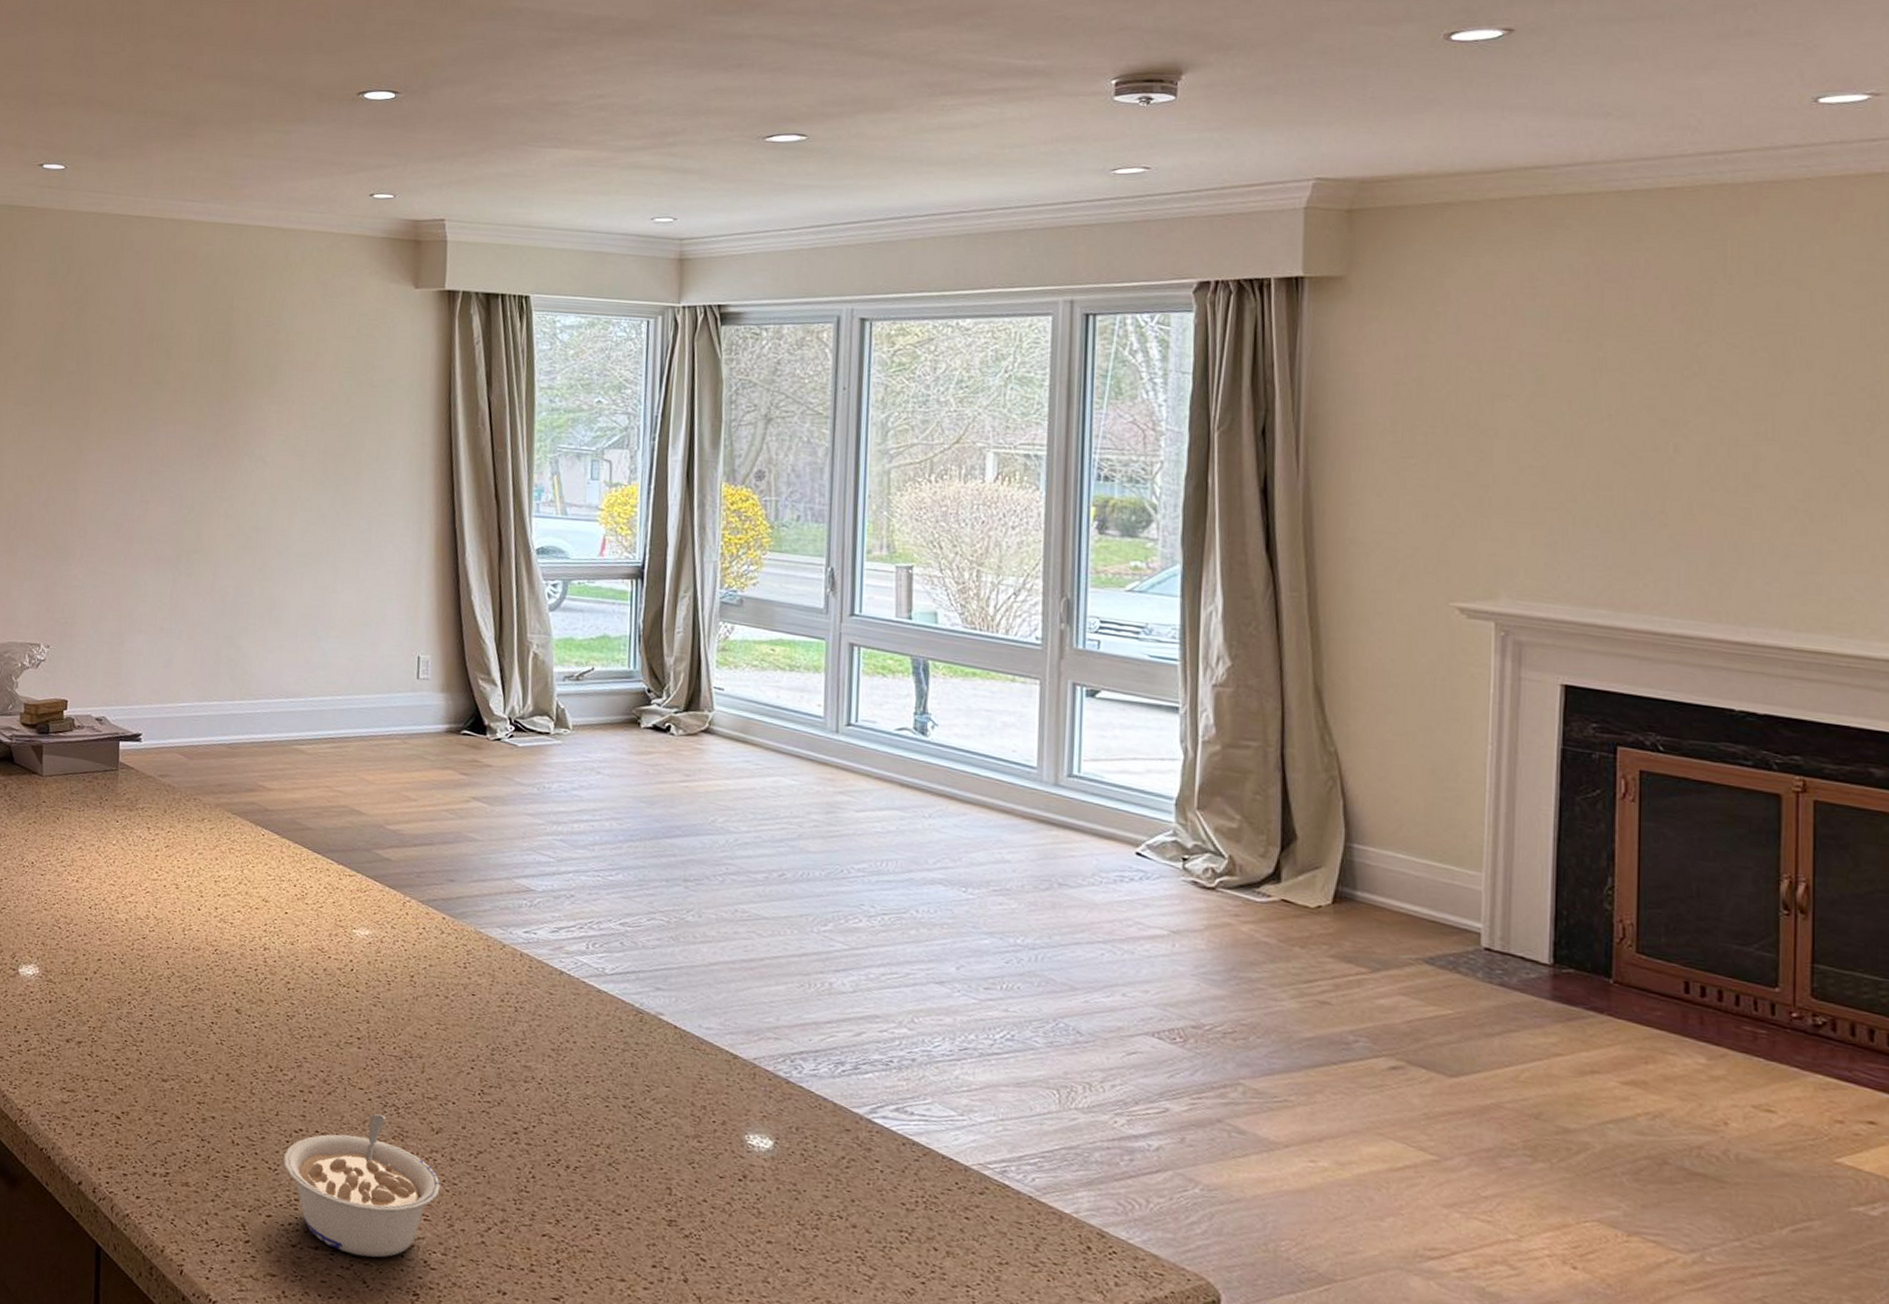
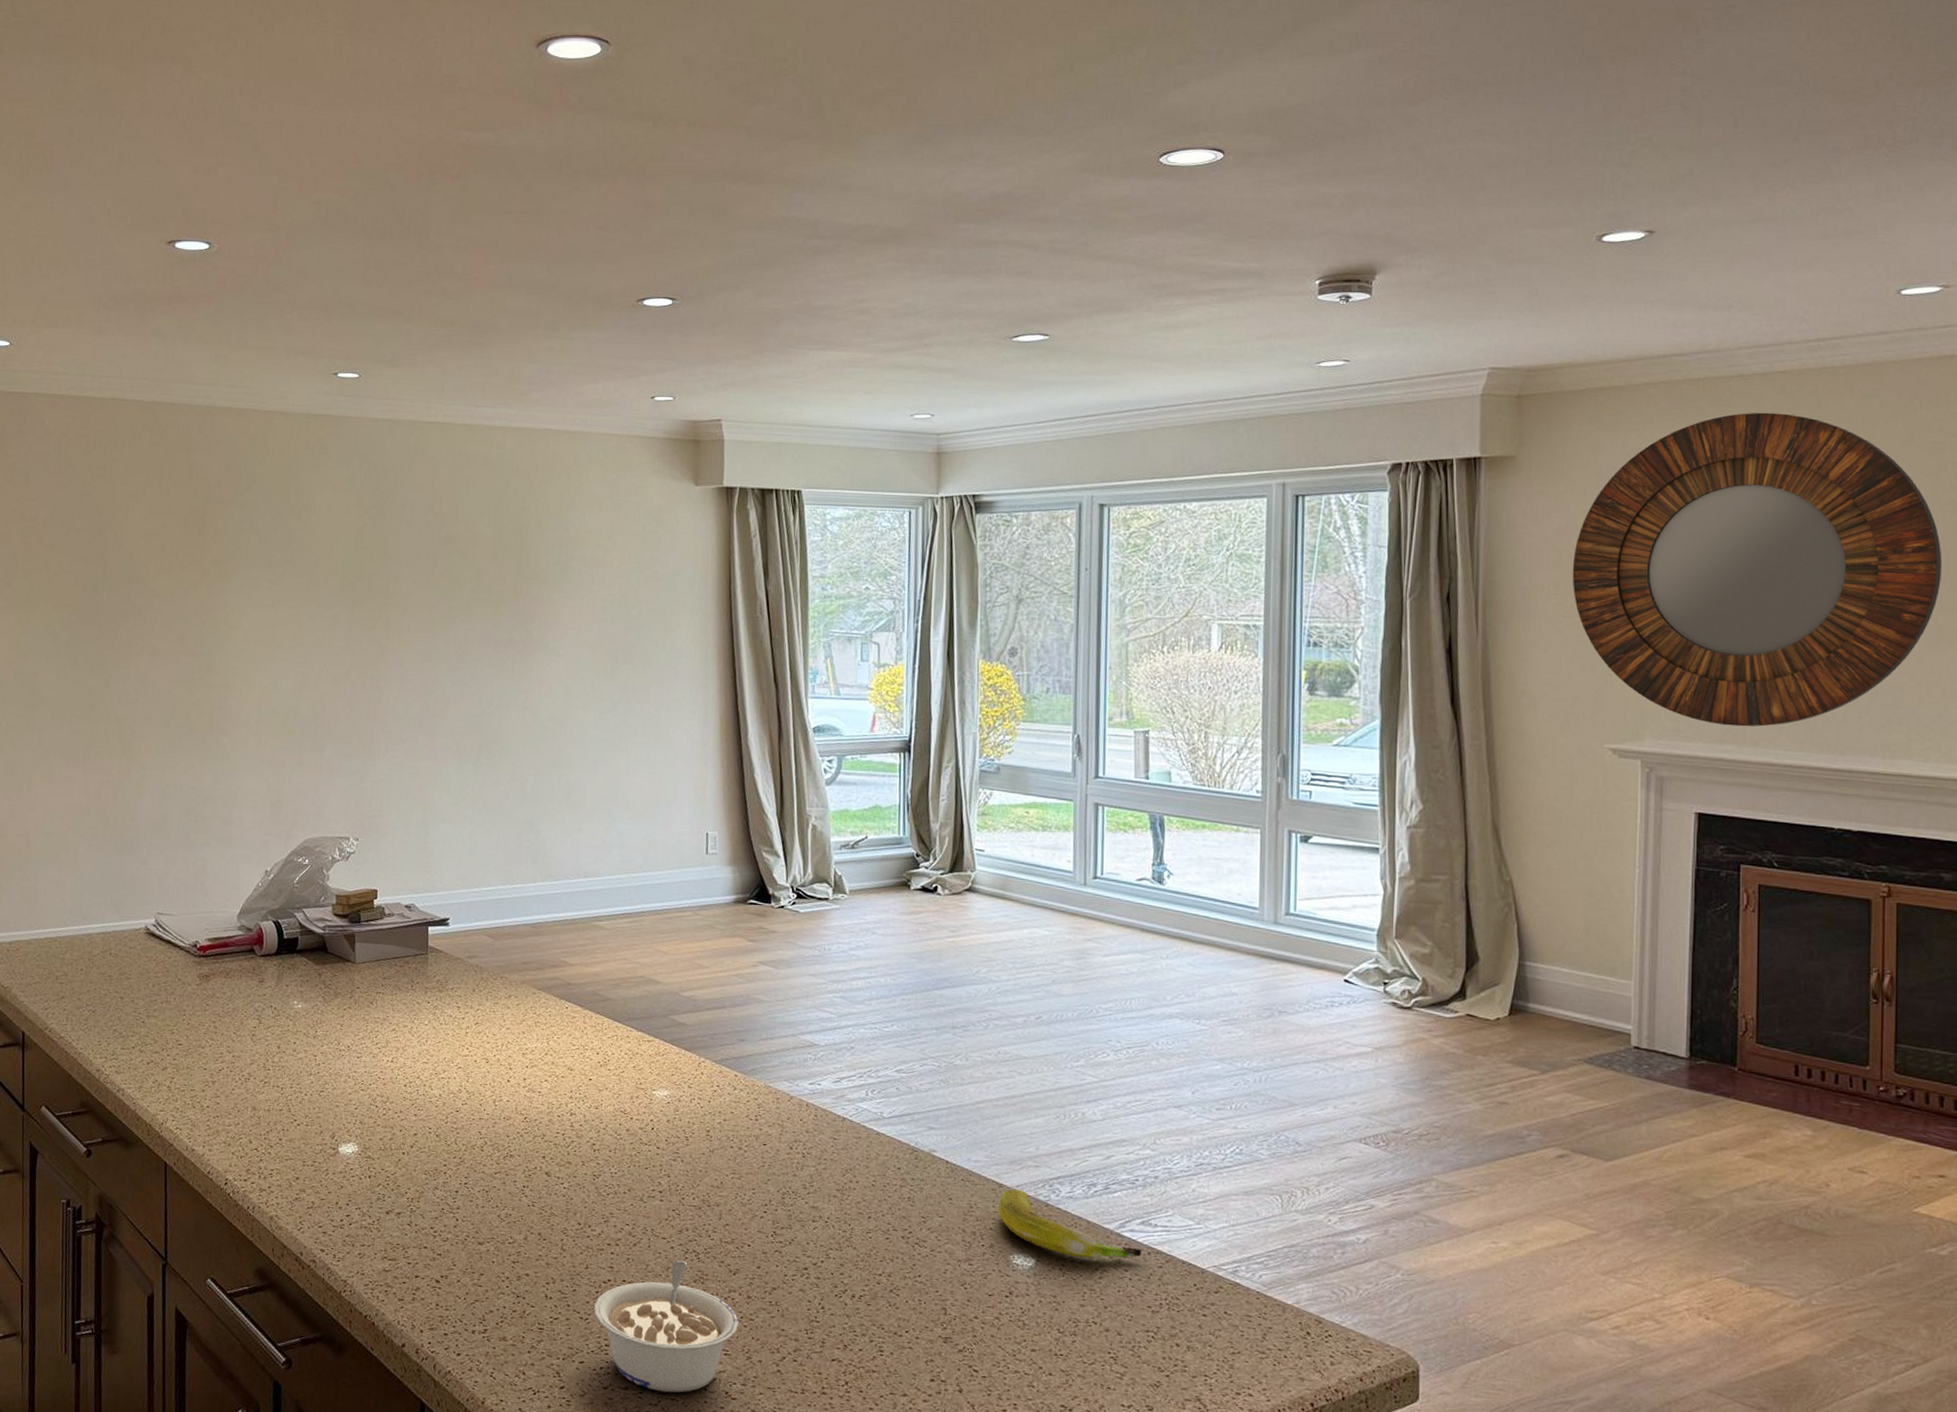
banana: none [731,1062,896,1150] -> present [998,1189,1142,1260]
home mirror: none [1412,233,1872,590] -> present [1572,412,1943,727]

